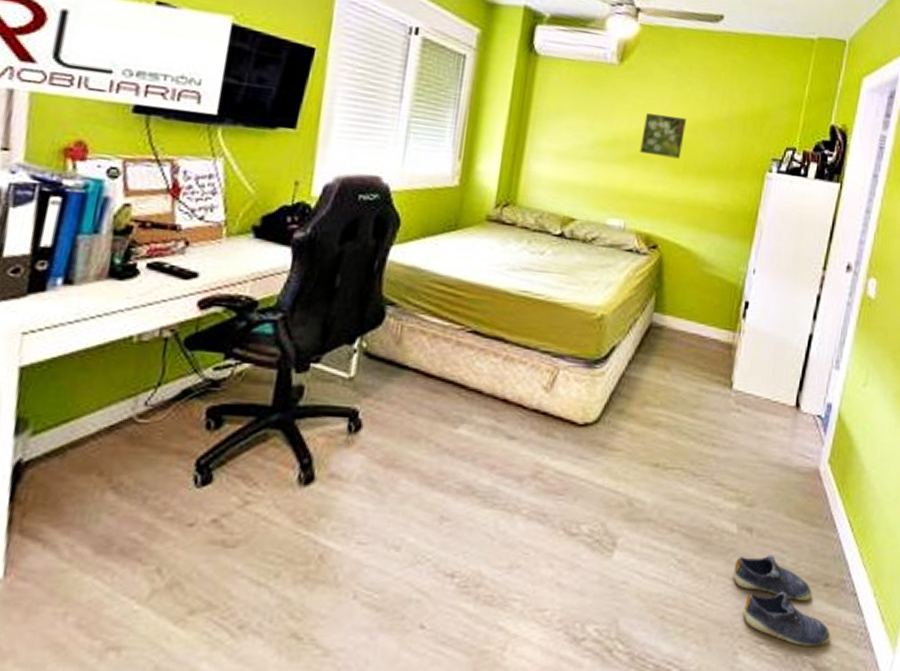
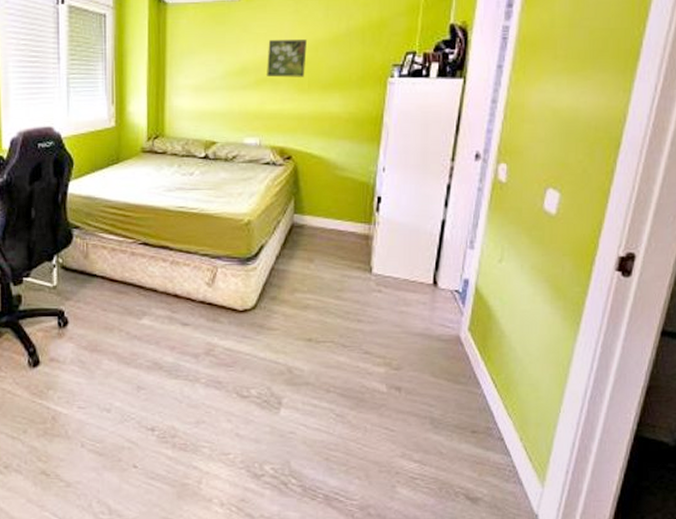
shoe: present [733,554,831,648] -> none [387,408,481,482]

